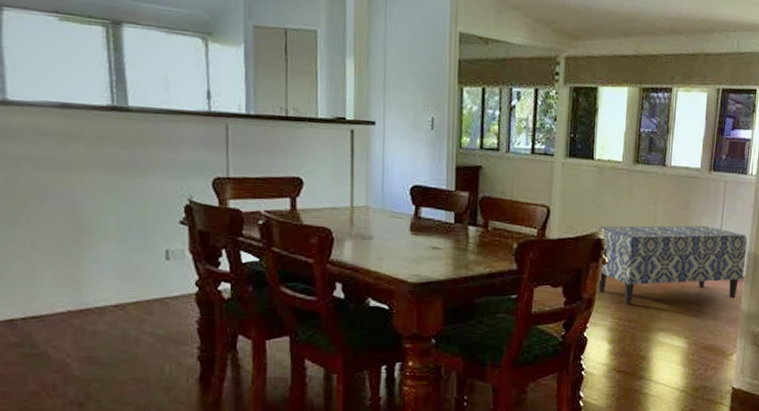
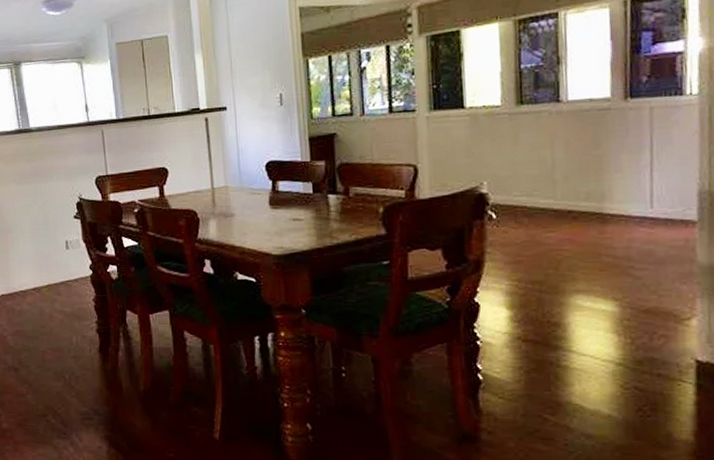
bench: present [597,225,747,305] -> none [478,164,696,265]

